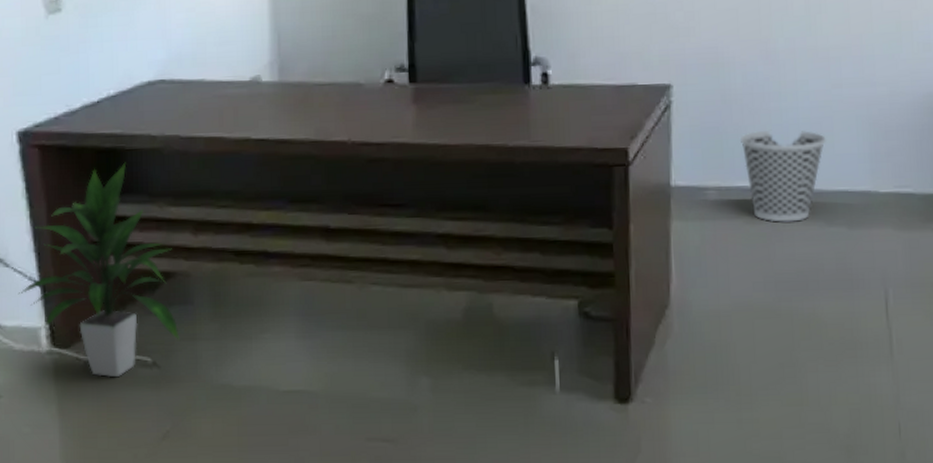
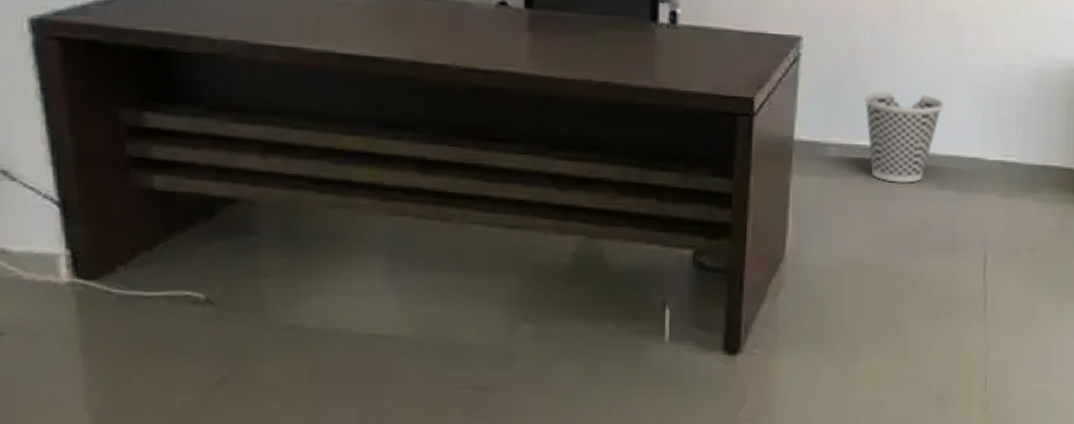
indoor plant: present [18,162,179,377] -> none [28,67,240,314]

